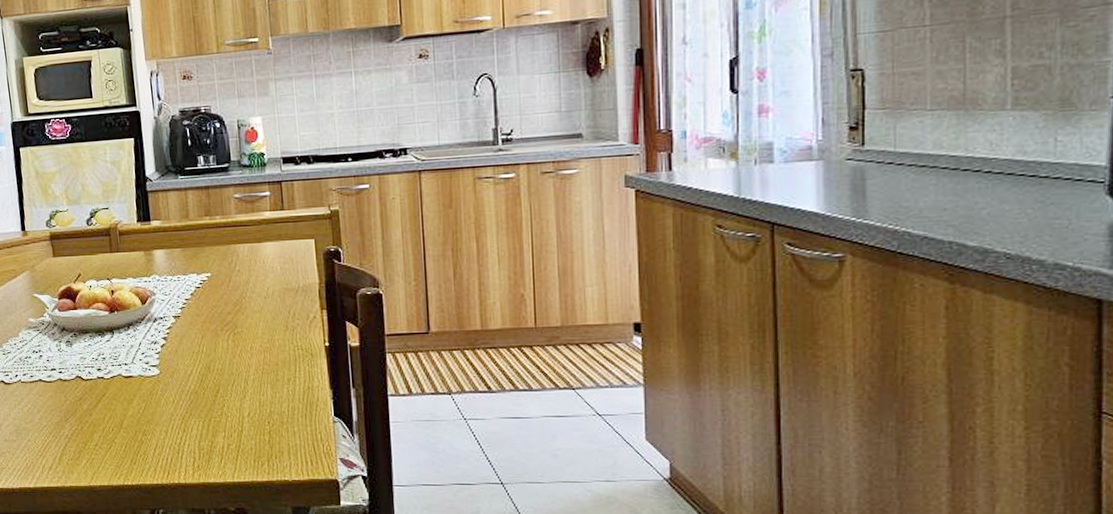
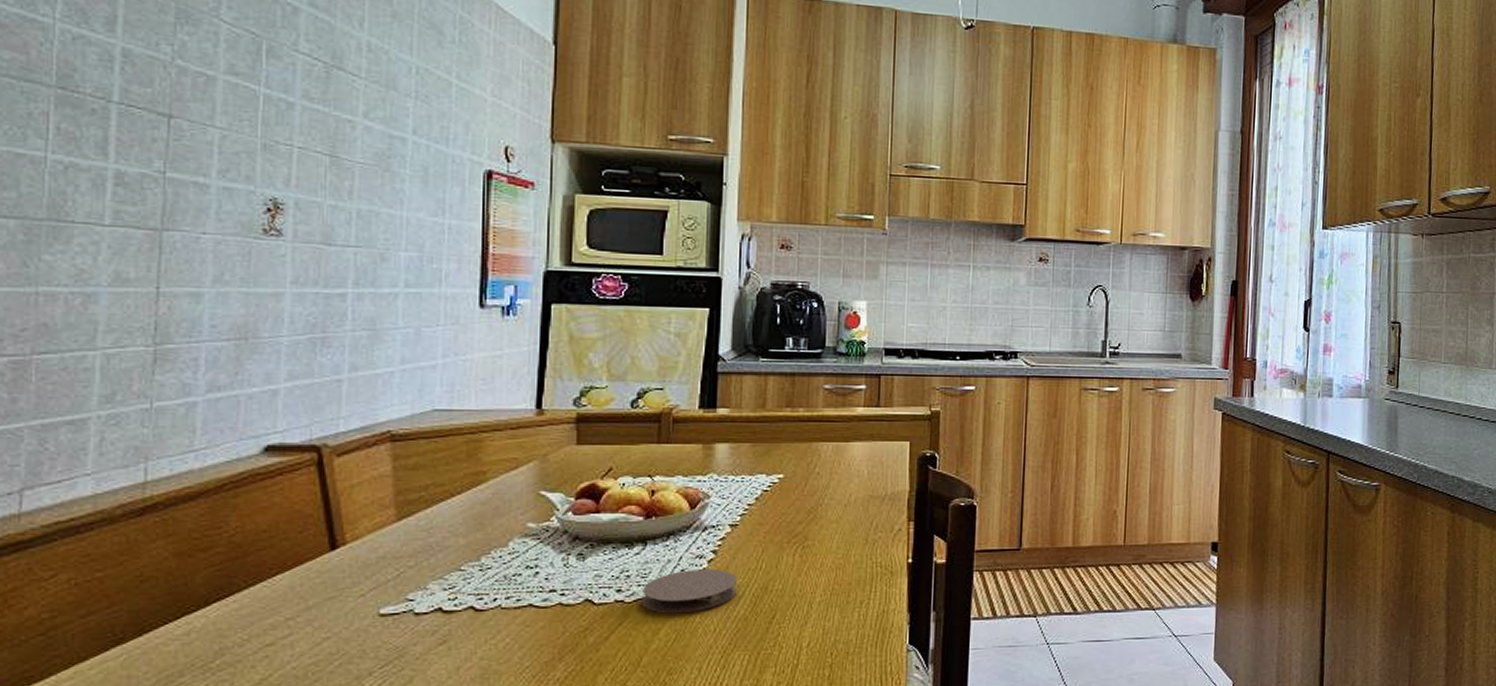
coaster: none [115,352,186,388] -> present [642,569,737,614]

